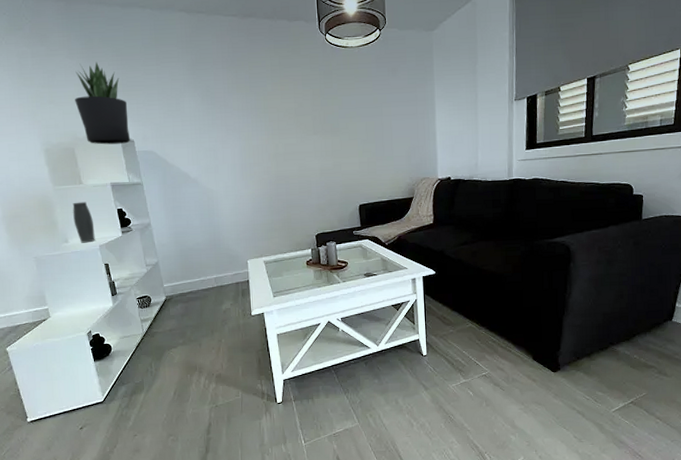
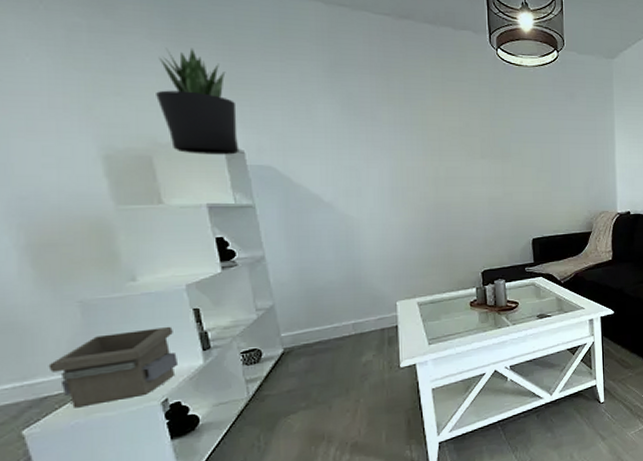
storage basket: none [19,277,97,334] -> present [48,326,179,408]
vase: present [72,202,95,243] -> none [146,227,180,282]

